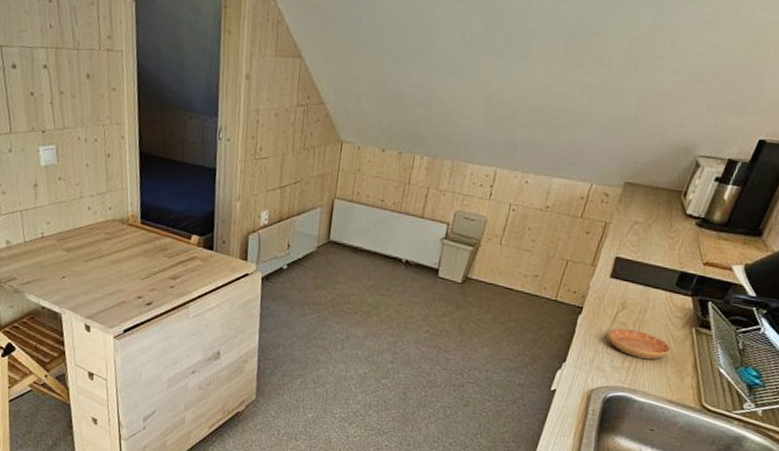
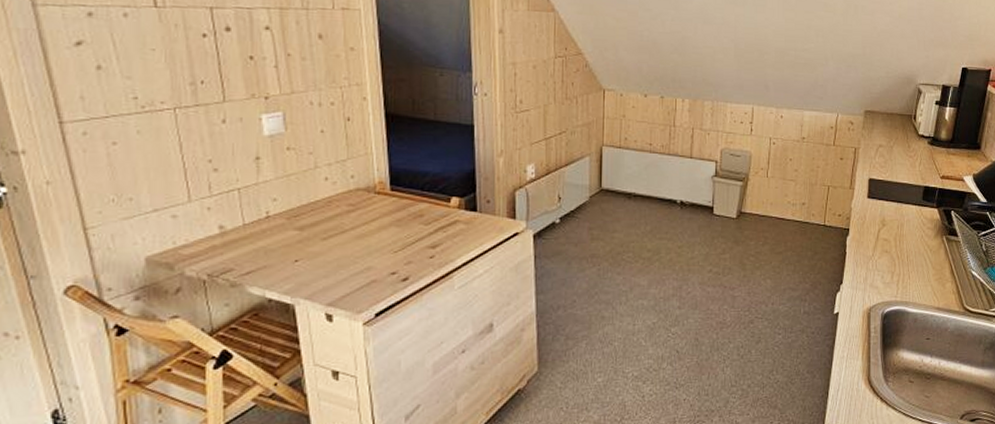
saucer: present [607,328,672,360] -> none [875,244,930,272]

